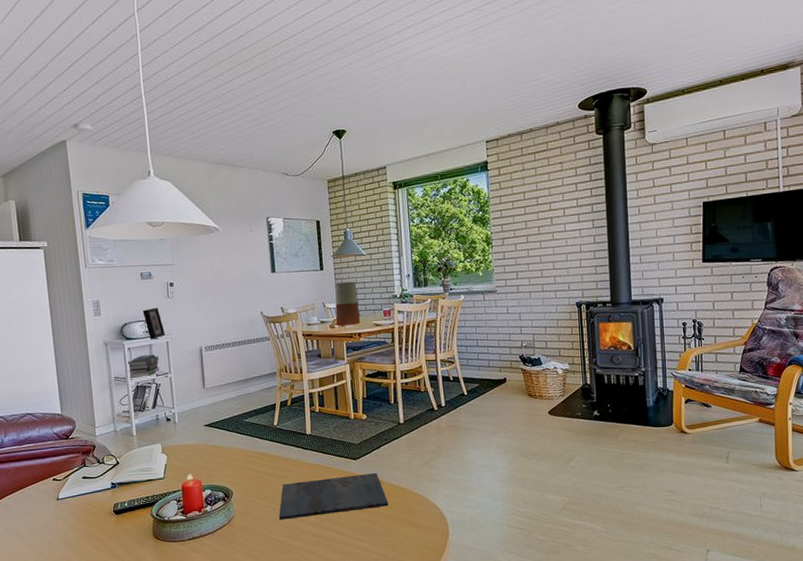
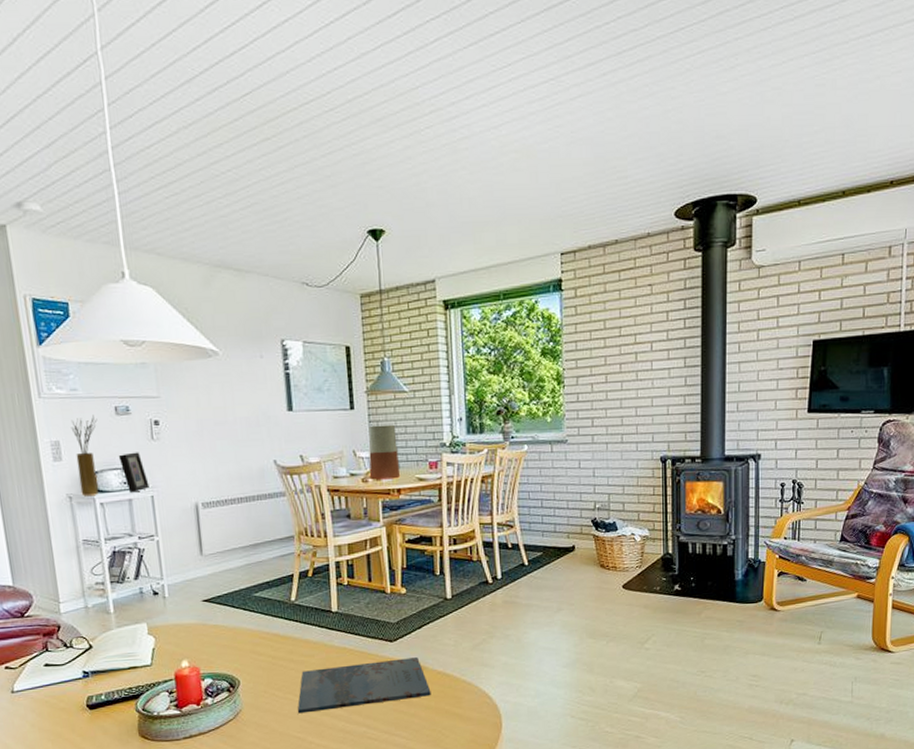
vase: none [108,279,128,342] -> present [70,414,98,496]
books: present [128,354,160,378] -> none [101,512,144,541]

